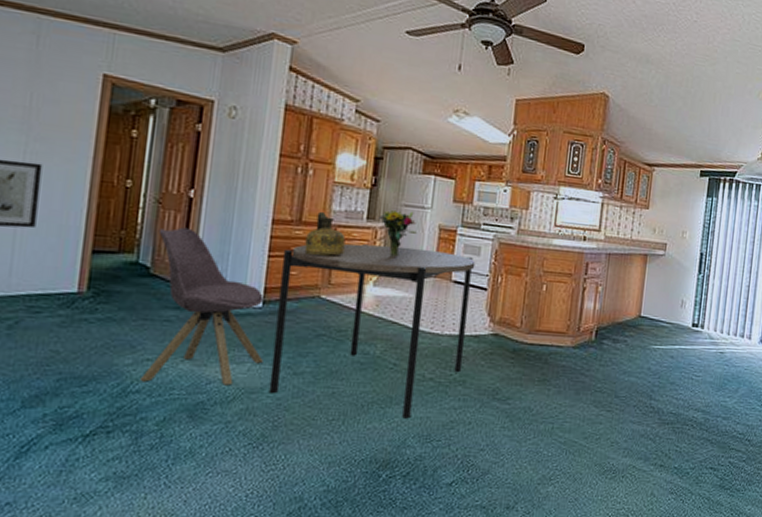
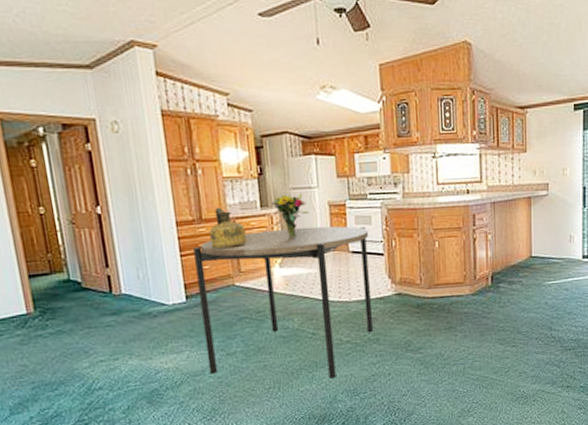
chair: present [139,227,264,386] -> none [79,242,199,380]

